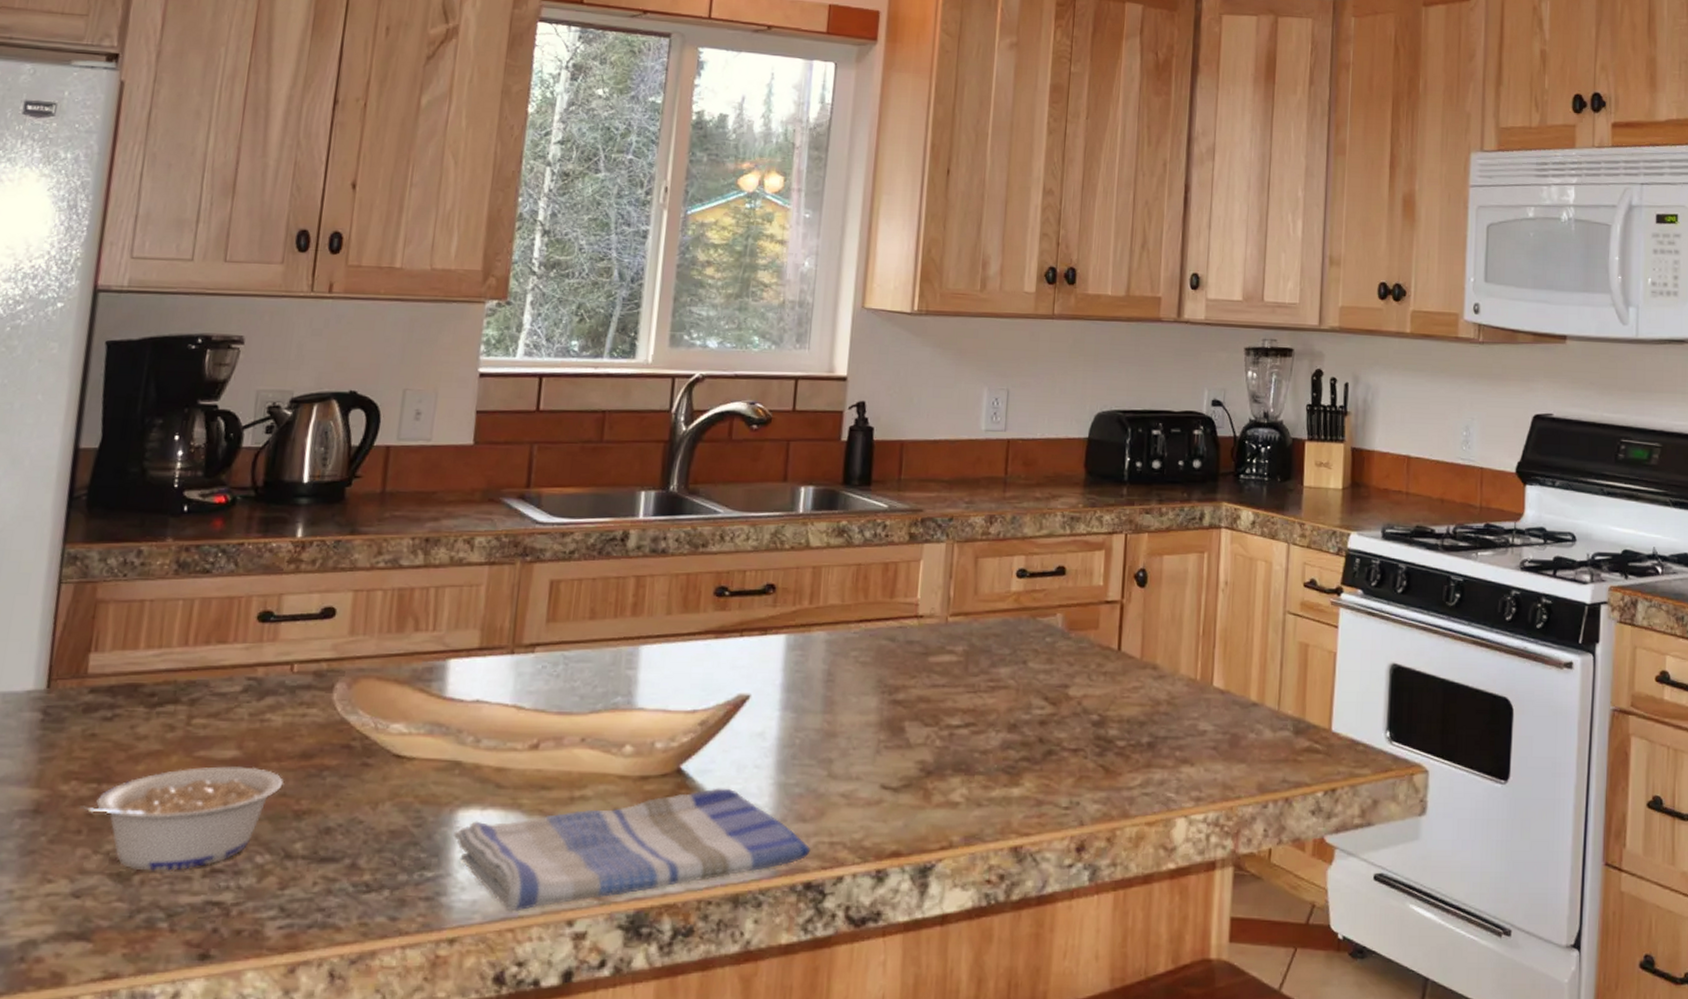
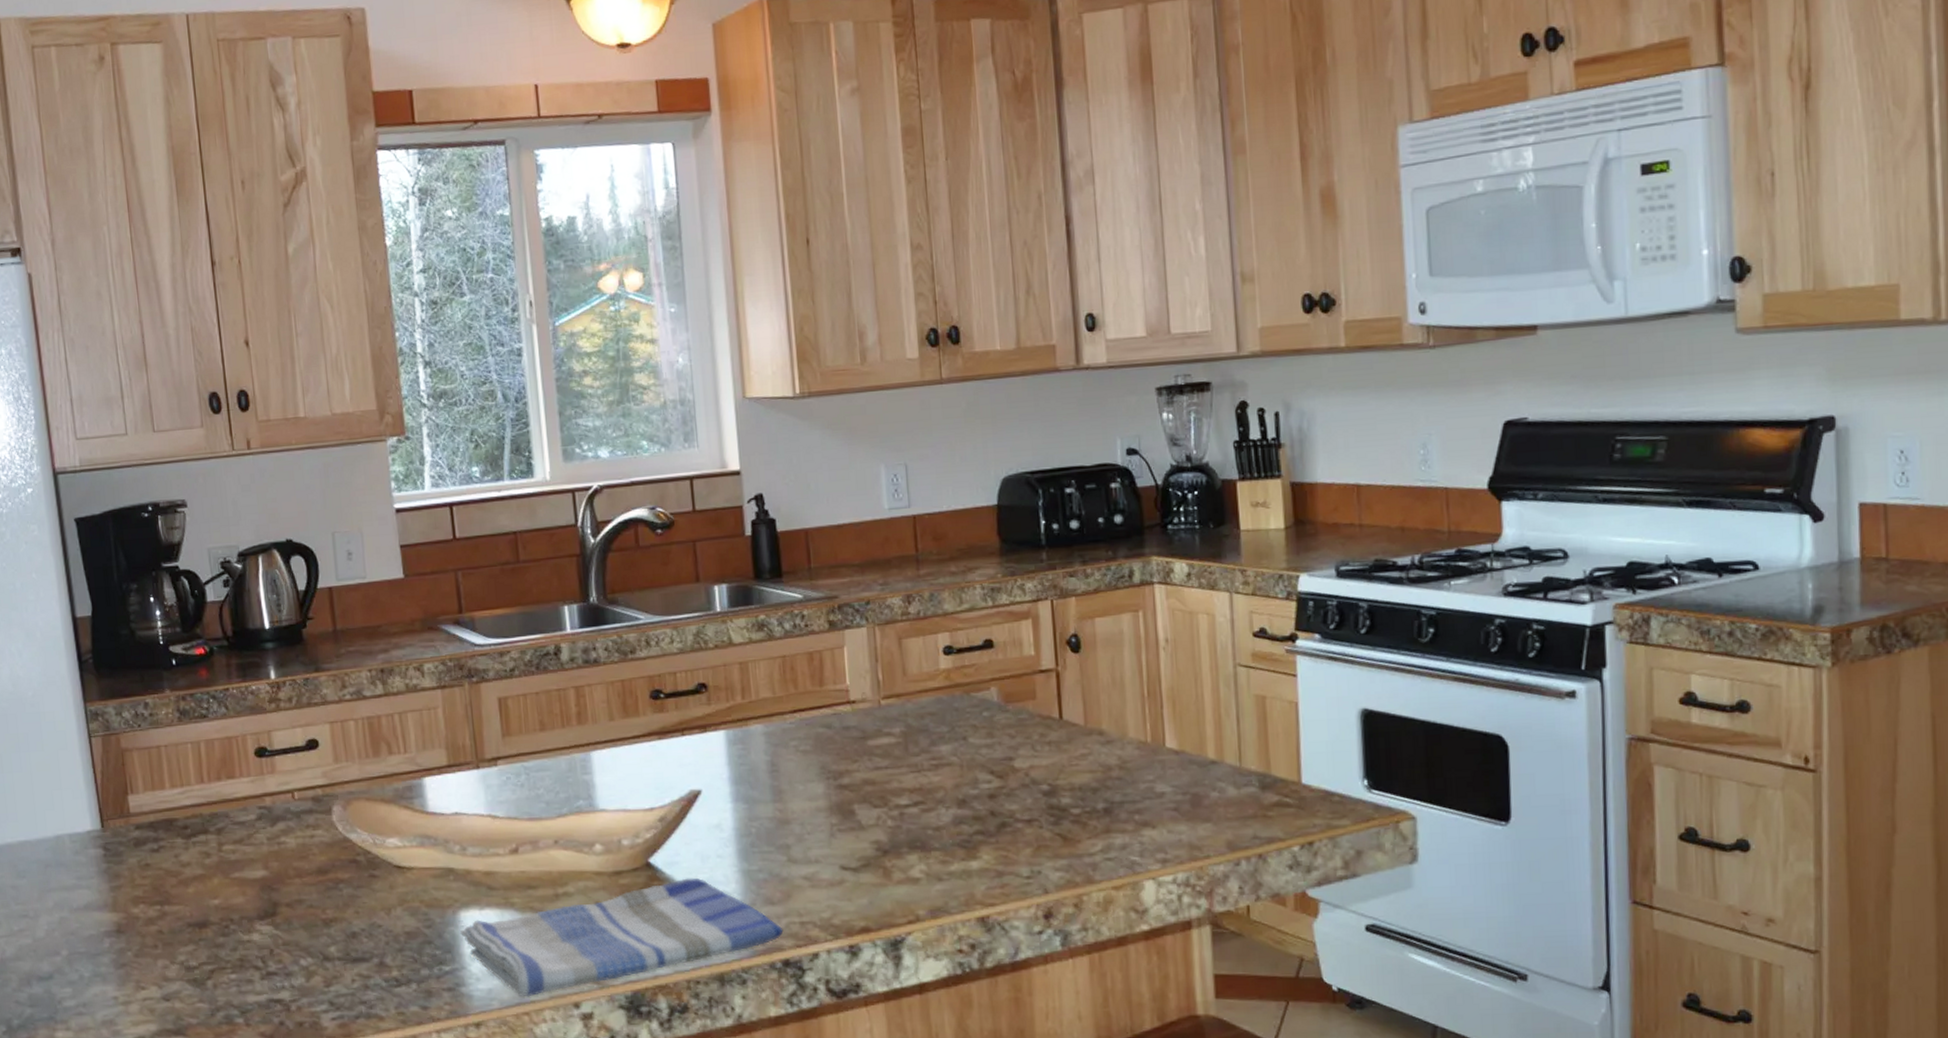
legume: present [78,766,285,871] -> none [150,884,309,976]

